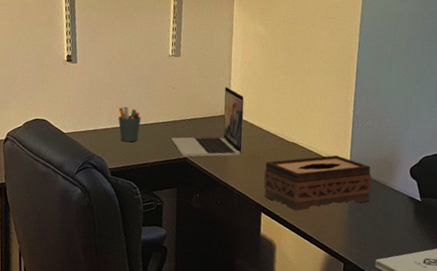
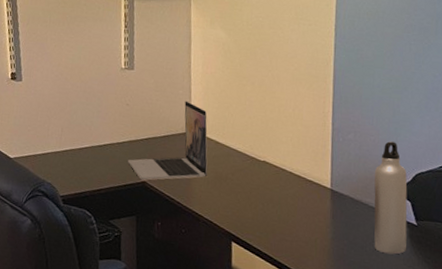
pen holder: present [118,106,141,142] -> none [68,127,94,166]
tissue box: present [263,155,371,211] -> none [233,174,357,240]
water bottle: none [384,128,415,226] -> present [374,141,408,255]

